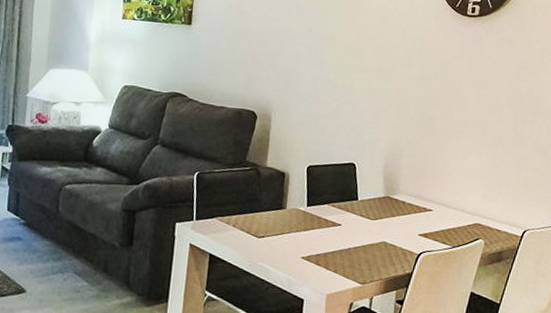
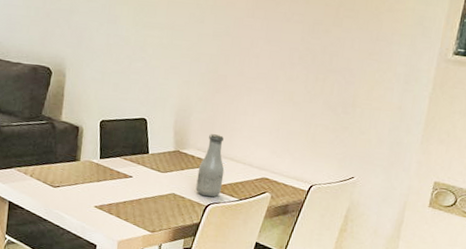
bottle: none [407,178,436,245] -> present [195,134,225,198]

